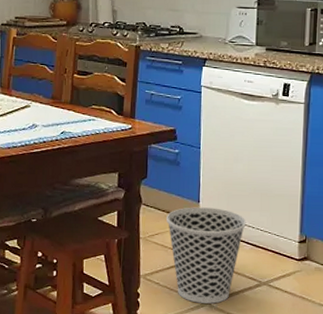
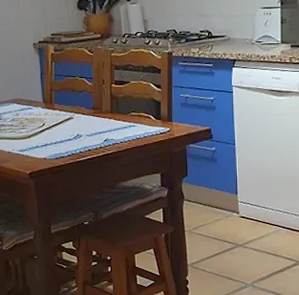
wastebasket: present [167,207,246,304] -> none [208,198,281,285]

